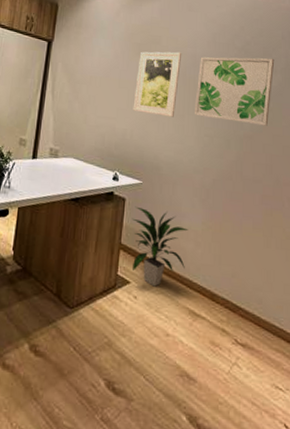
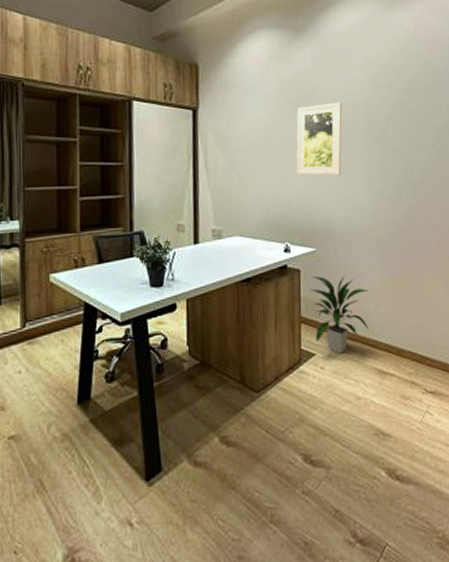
wall art: present [194,56,275,126] -> none [361,95,439,170]

